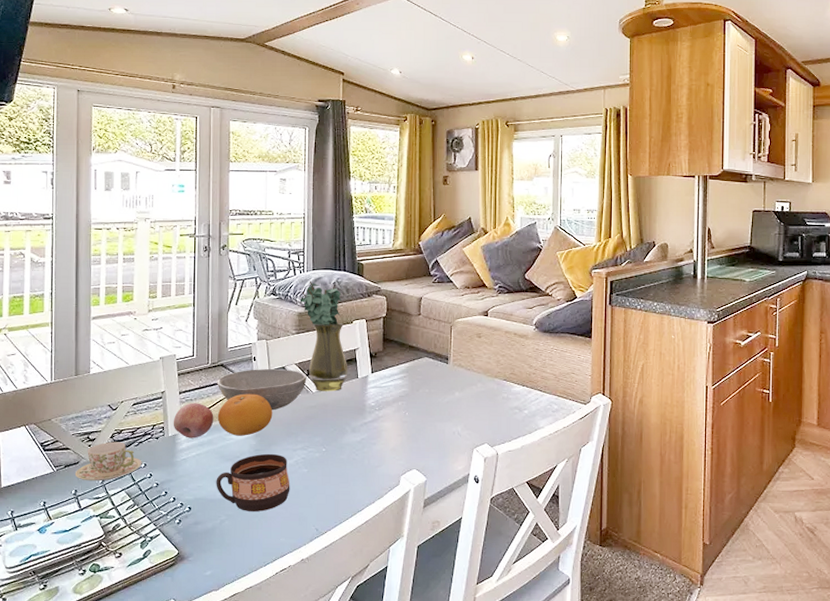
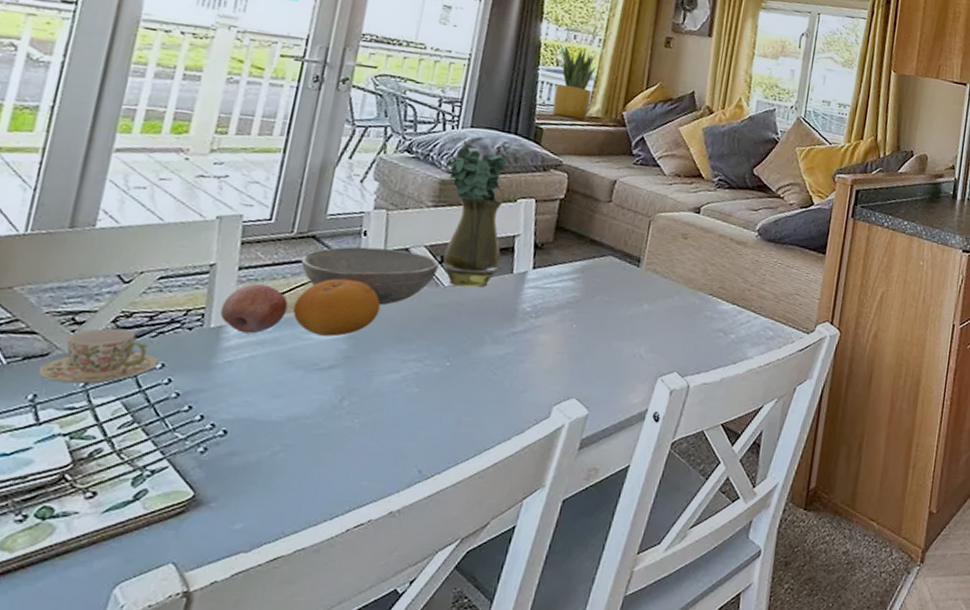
cup: present [216,453,290,512] -> none [273,362,392,443]
planter: none [366,195,395,254] -> present [552,44,597,121]

